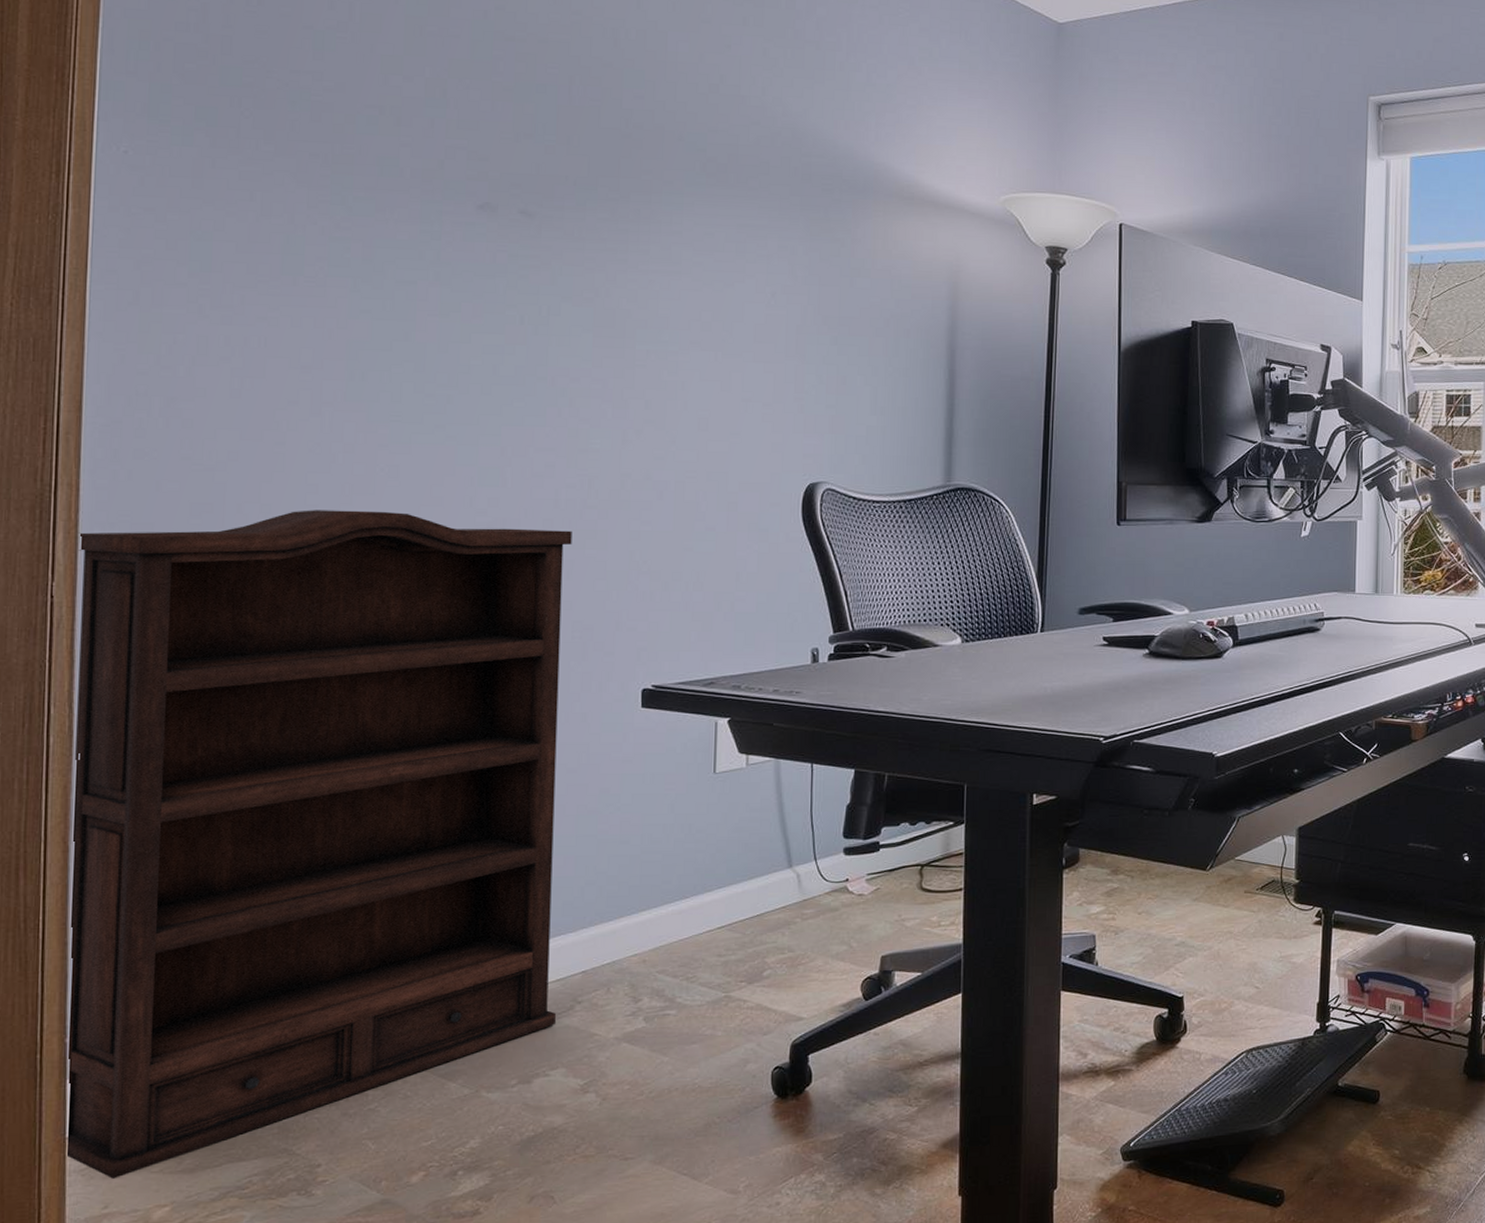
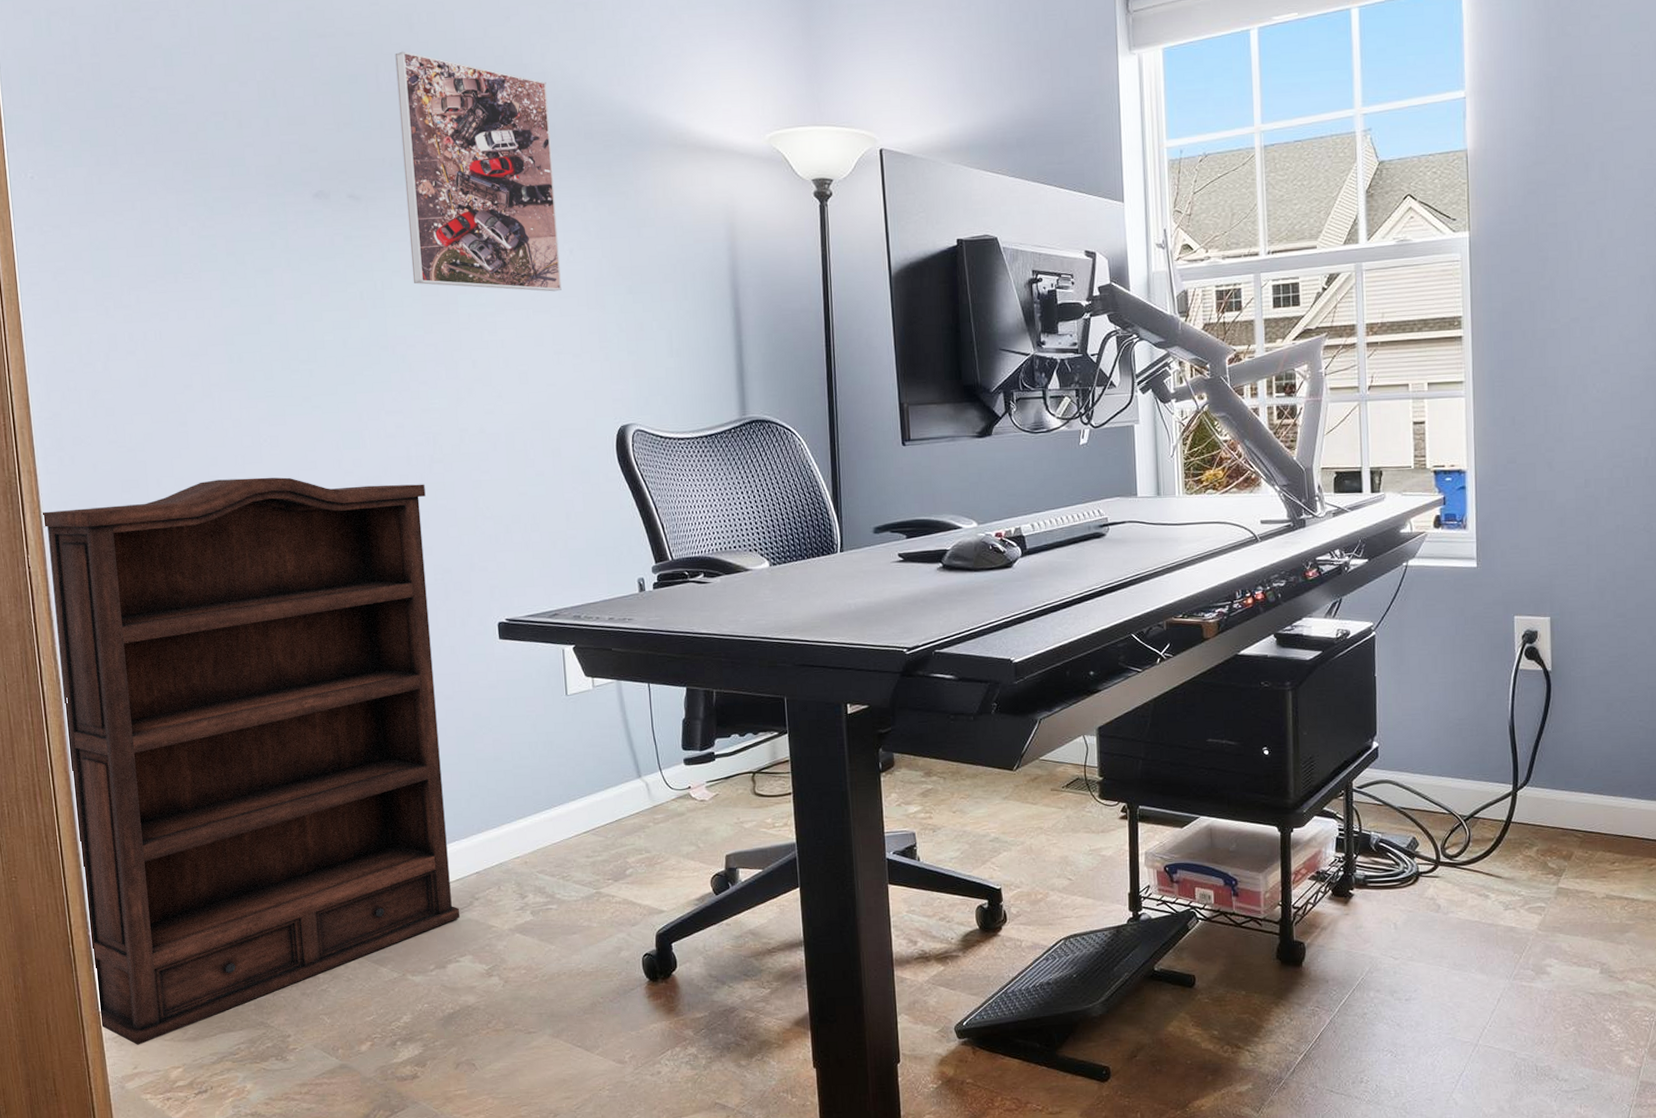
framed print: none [585,66,765,336] -> present [395,51,562,292]

